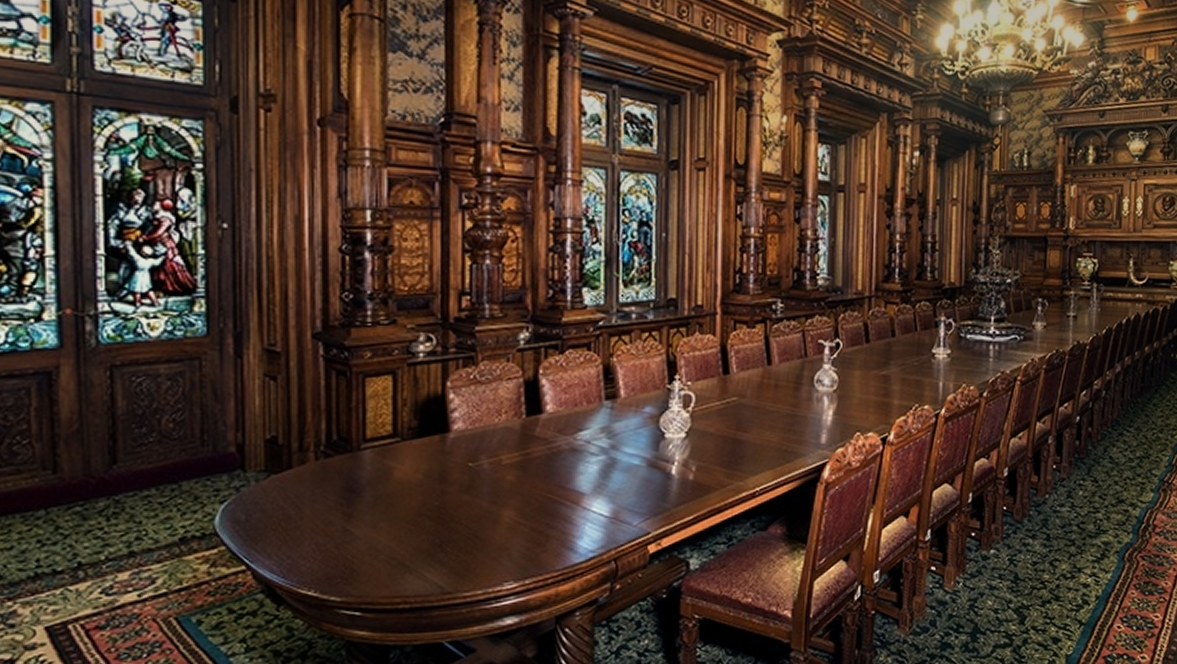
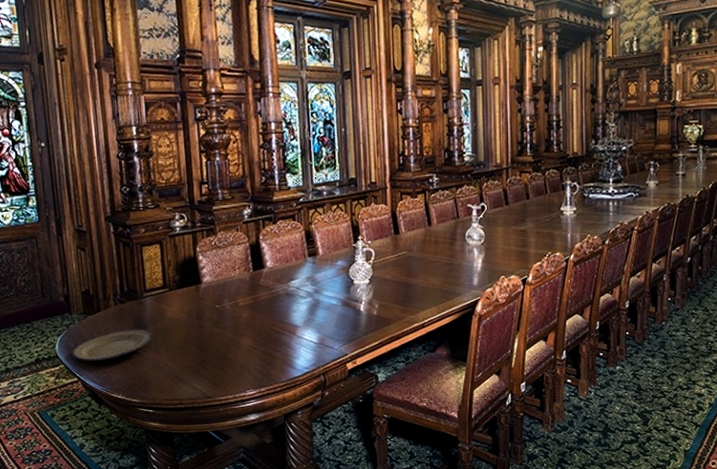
plate: none [239,494,370,540] -> present [71,329,153,361]

